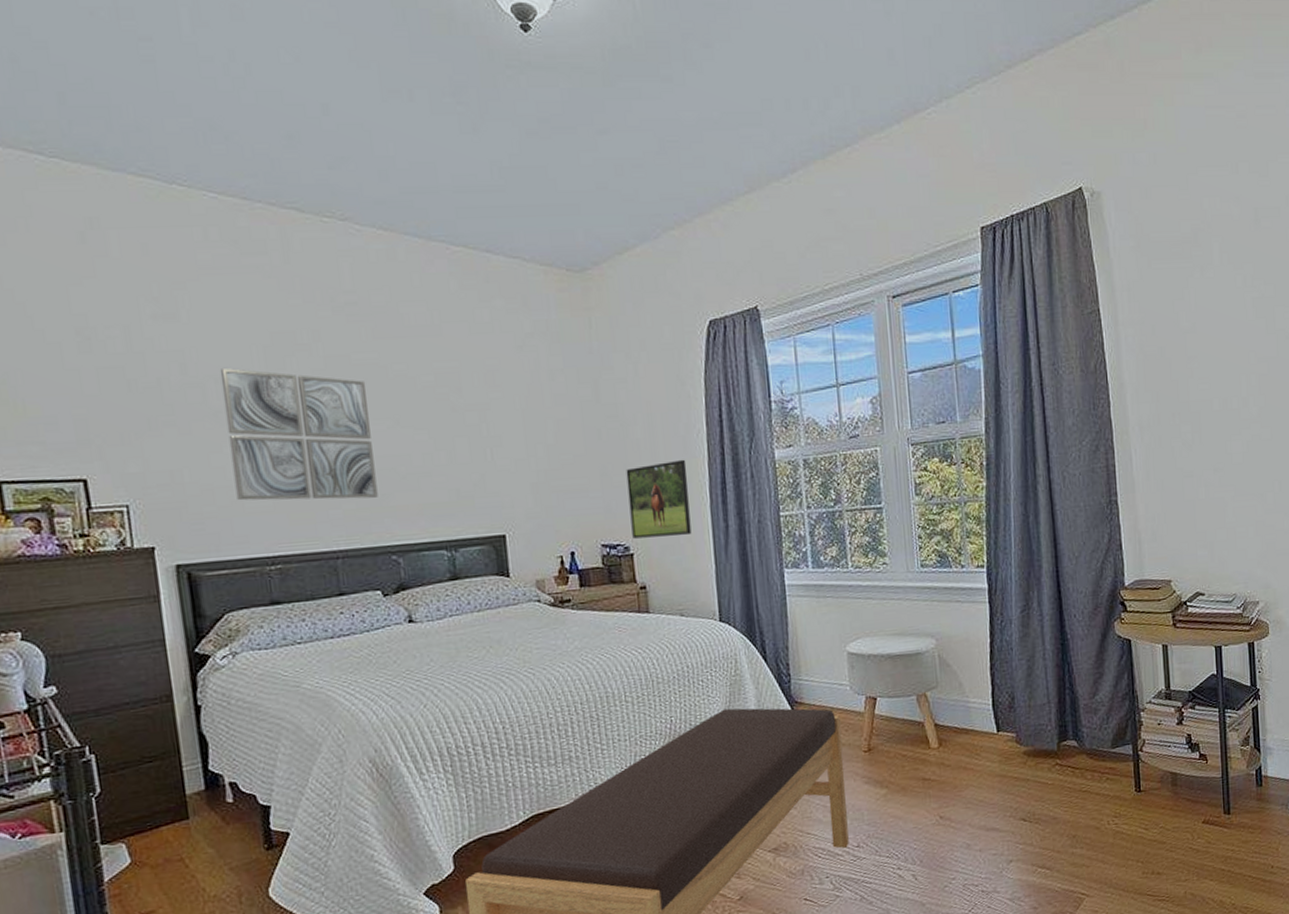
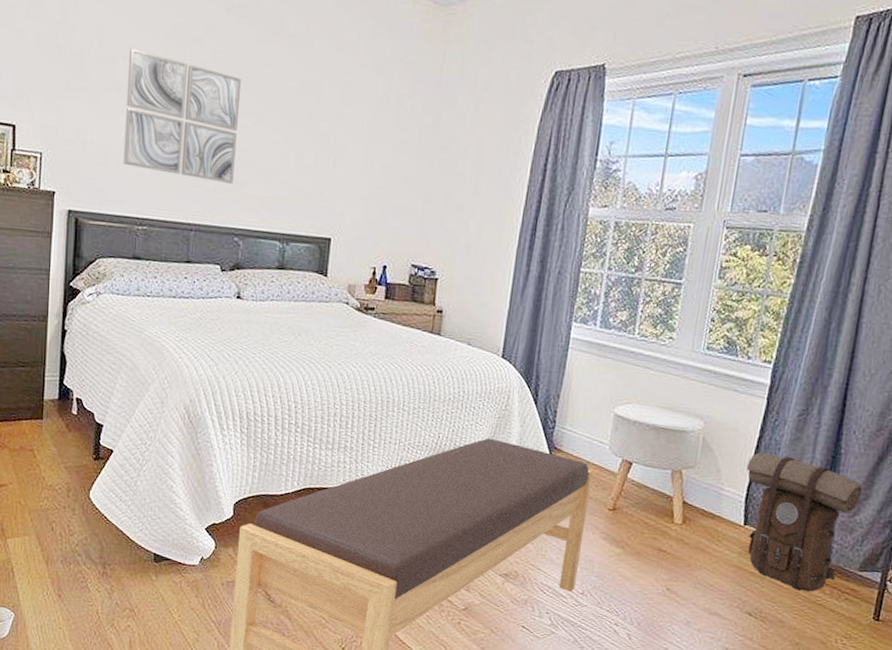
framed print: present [626,459,692,539] -> none [440,199,504,271]
backpack: none [985,653,1096,783] -> present [746,452,863,592]

